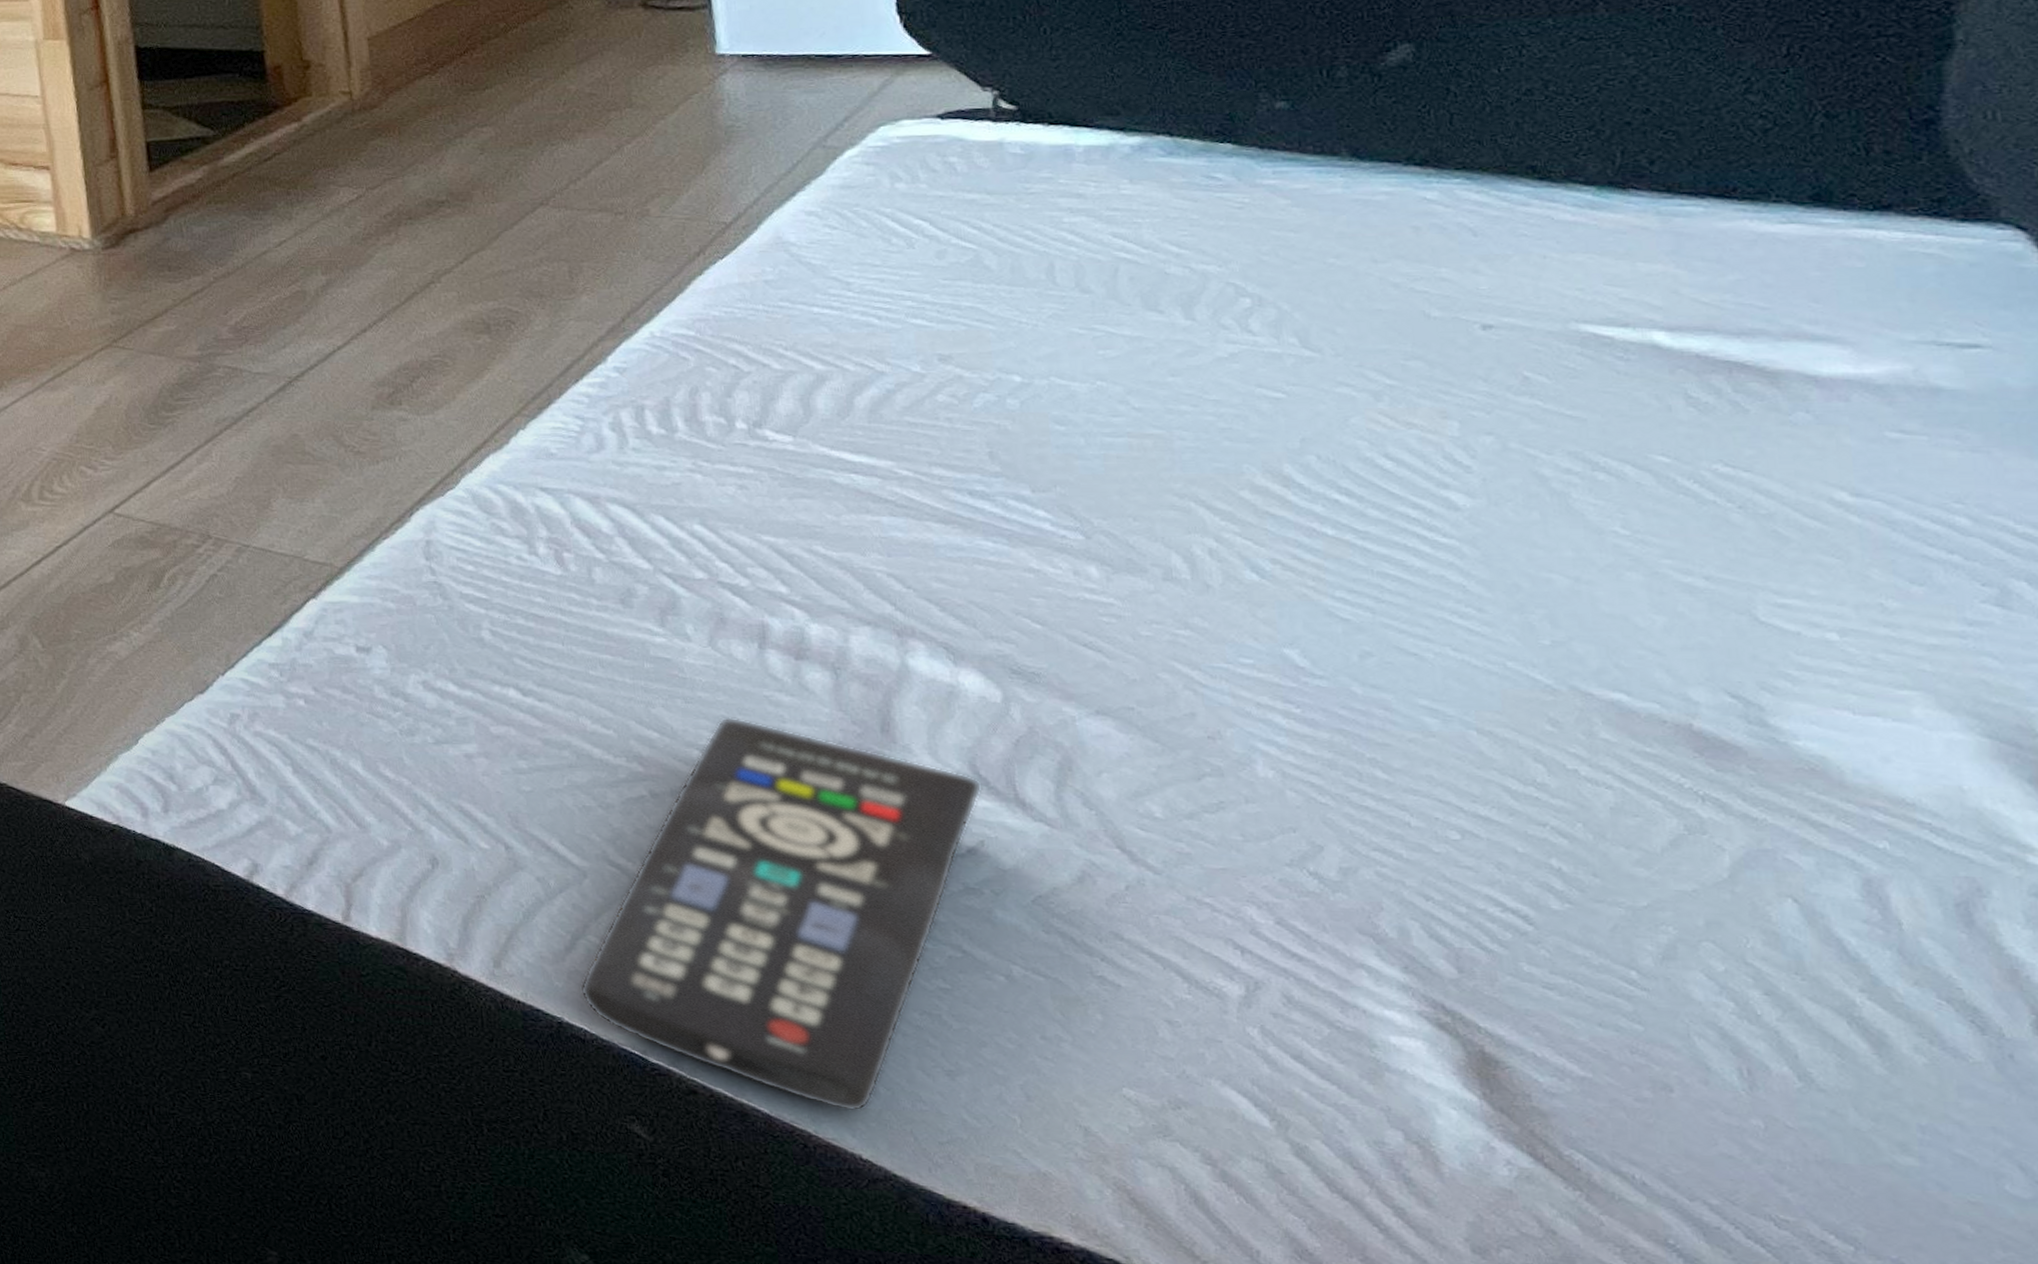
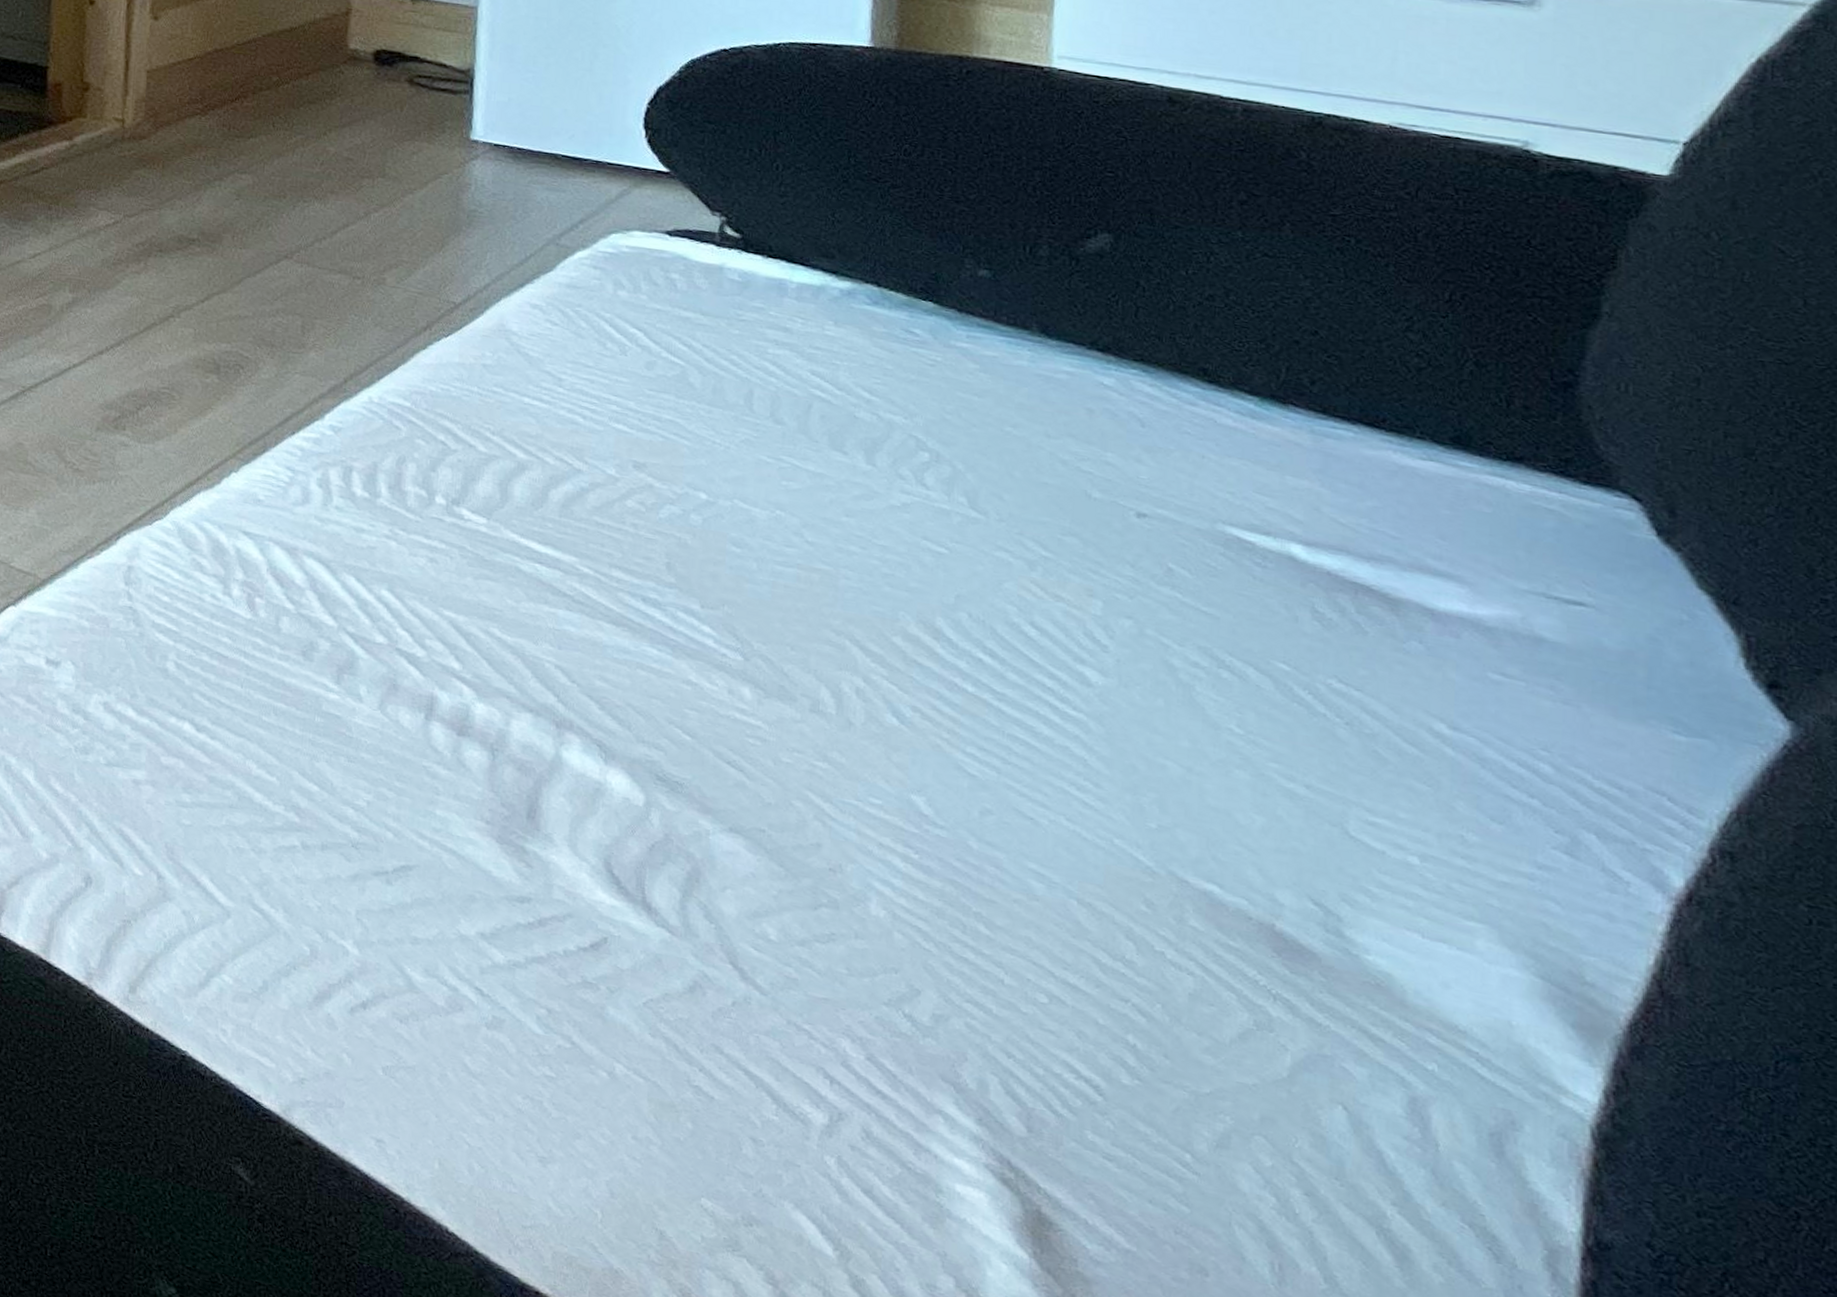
remote control: present [579,717,983,1112] -> none [206,781,614,1185]

